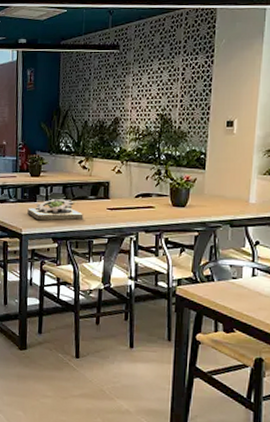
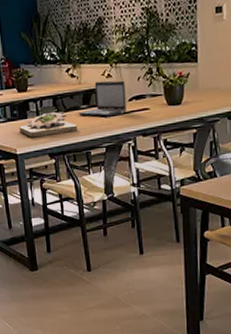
laptop: none [85,176,133,210] -> present [78,80,127,117]

